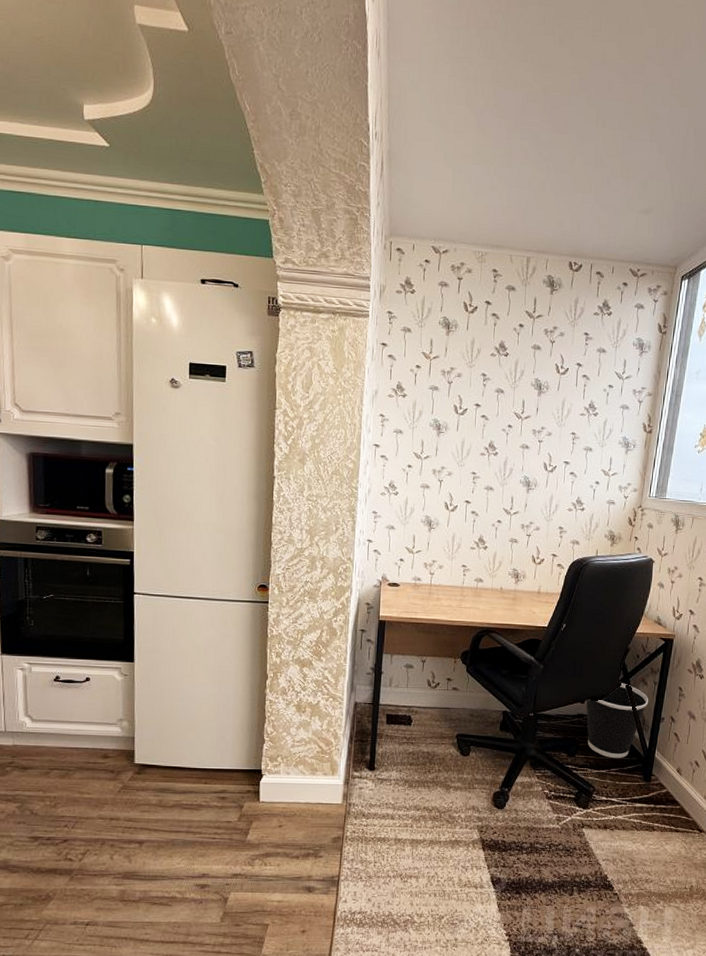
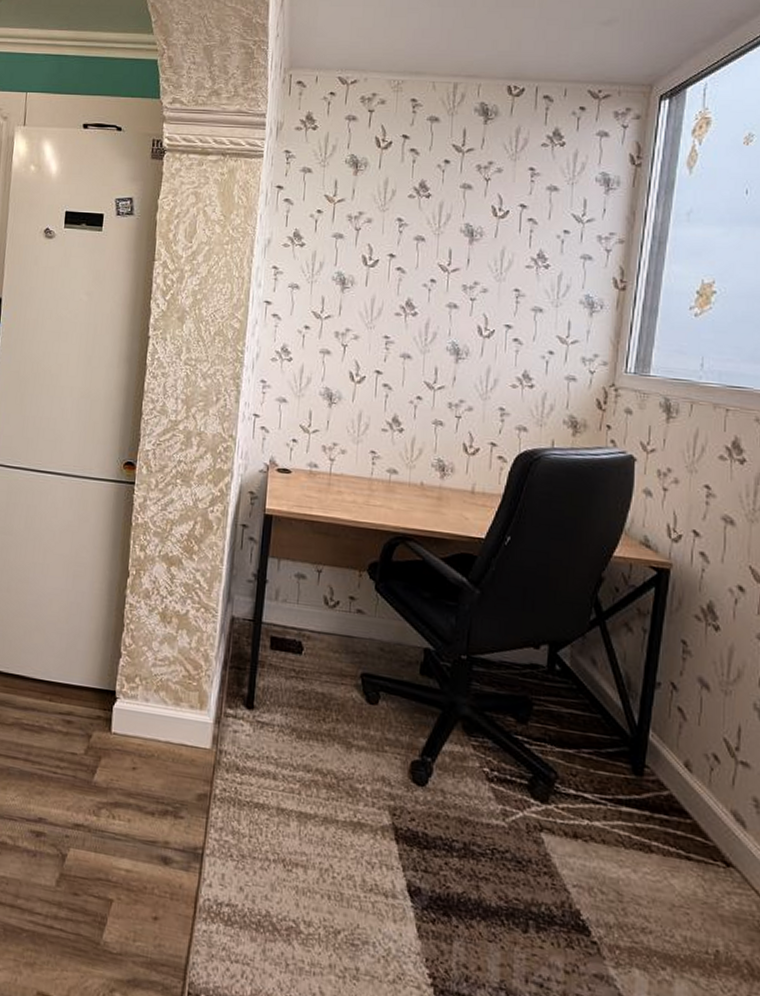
wastebasket: present [586,683,649,759] -> none [541,625,636,735]

